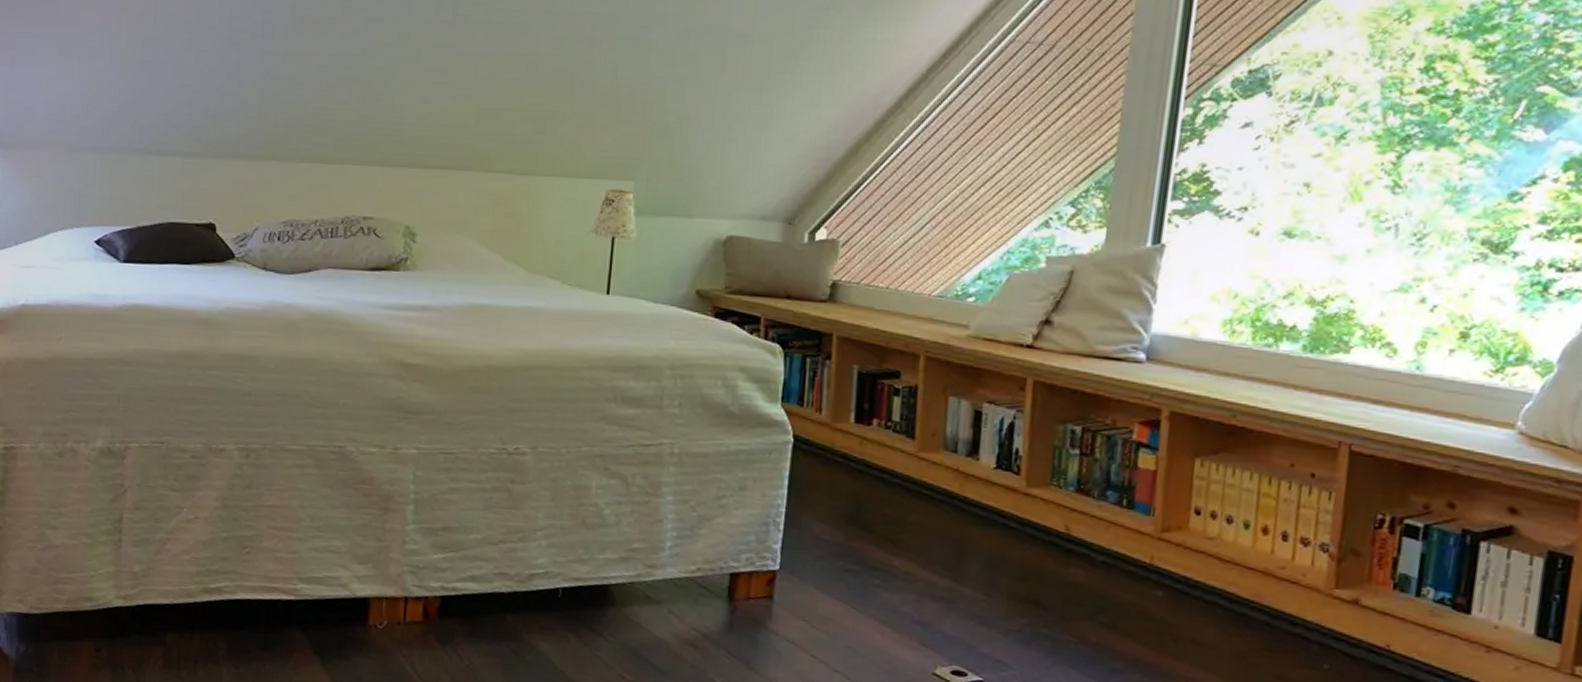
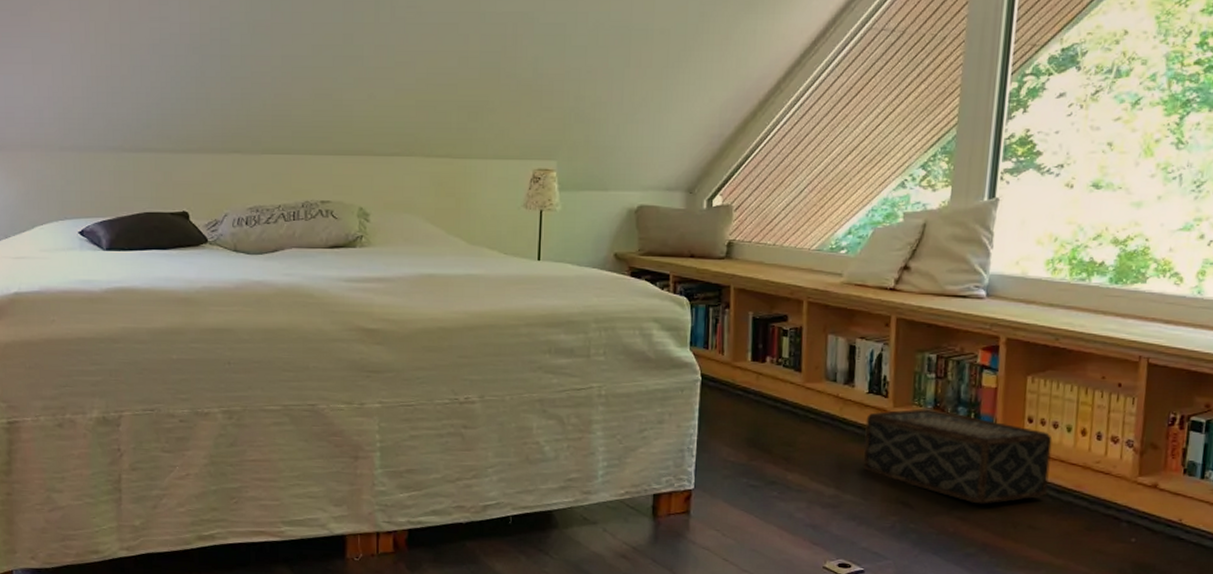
woven basket: none [986,490,1225,611] -> present [863,409,1053,504]

